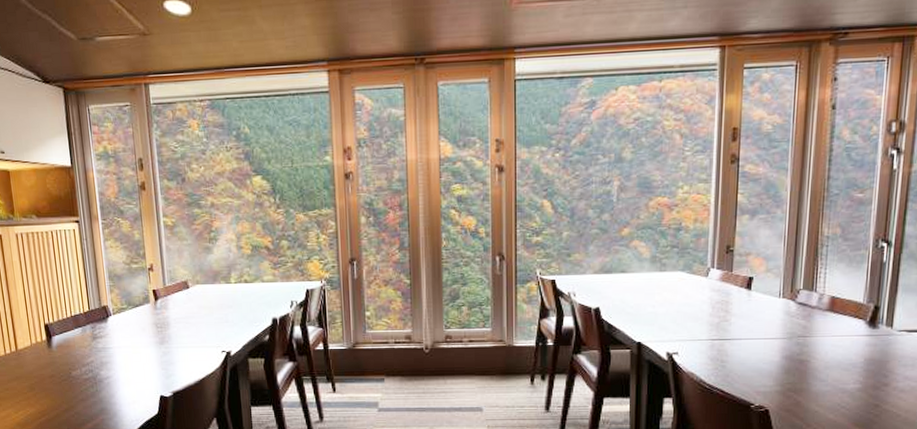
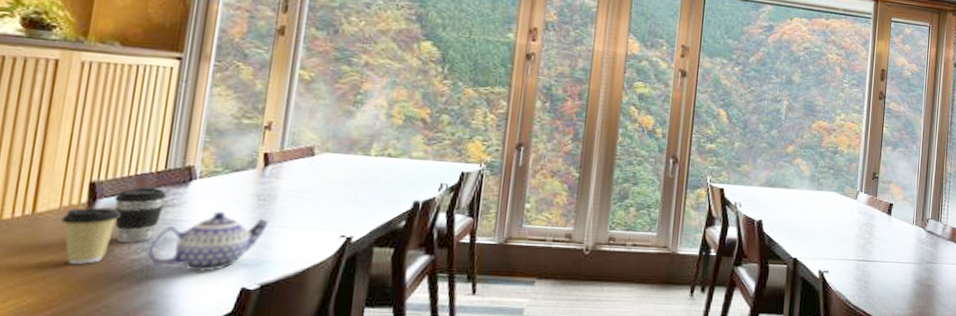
coffee cup: none [34,342,70,384] -> present [61,207,122,264]
coffee cup: none [62,325,95,368] -> present [114,187,166,244]
teapot: none [93,338,169,385] -> present [148,211,270,272]

